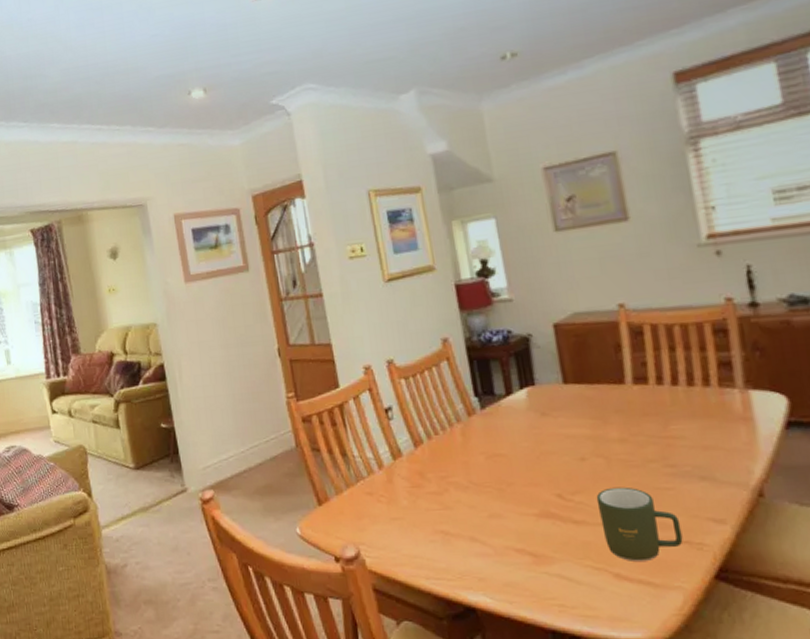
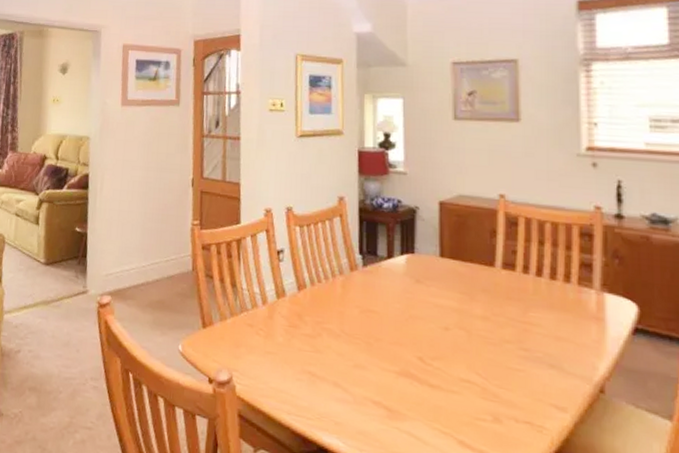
mug: present [596,486,683,563] -> none [453,359,526,435]

